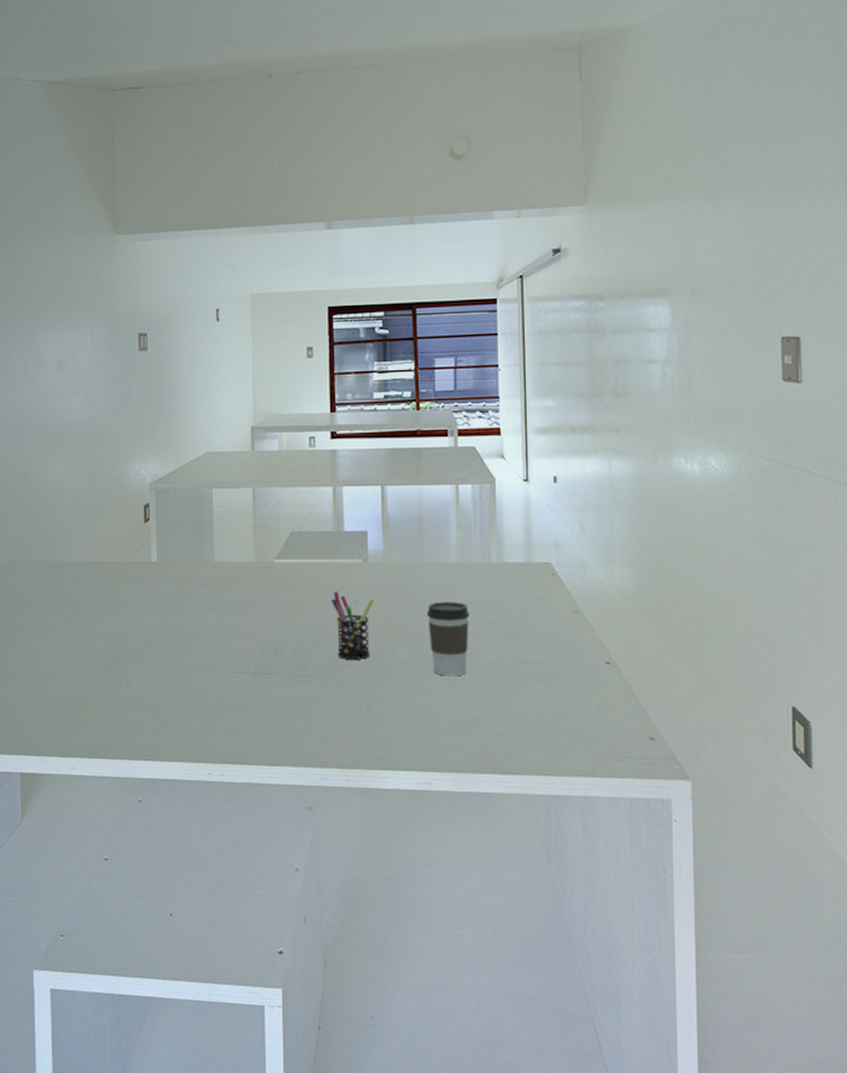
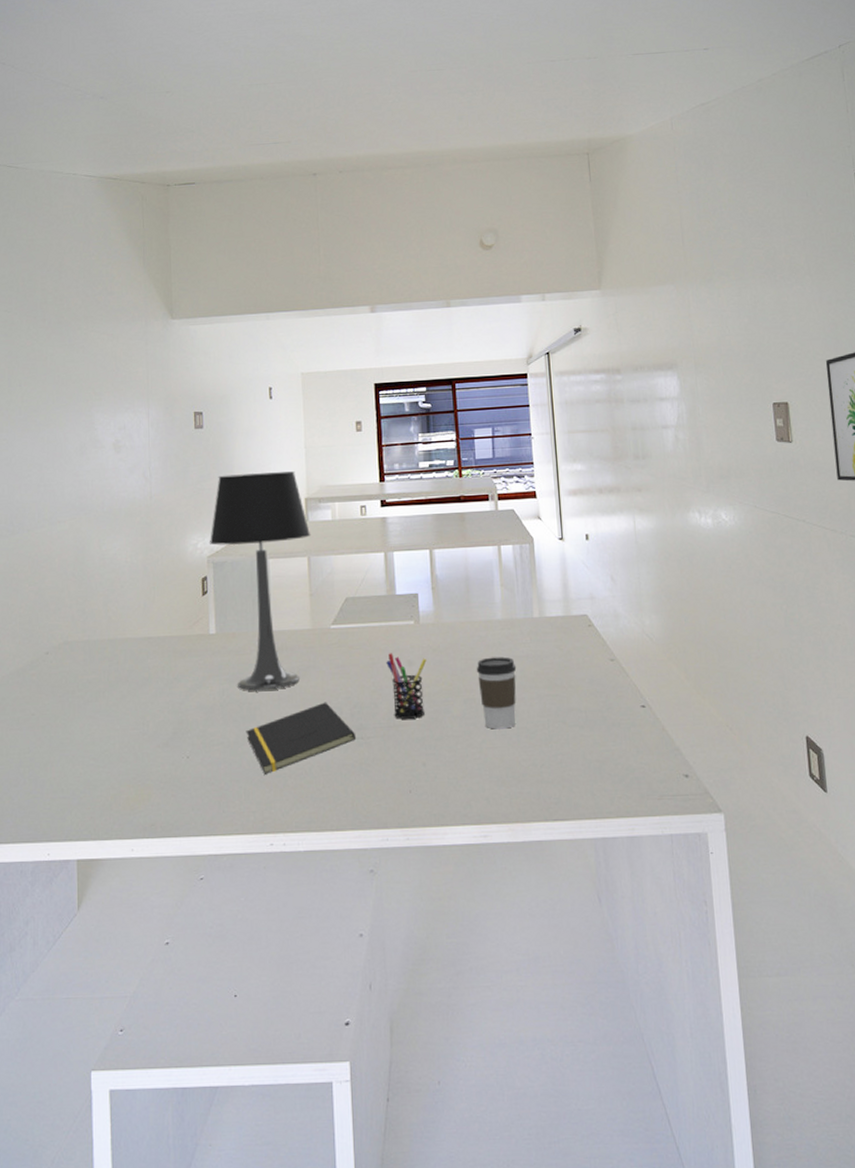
table lamp: none [151,398,257,621] -> present [209,471,311,691]
notepad: none [186,637,298,705] -> present [246,702,357,775]

